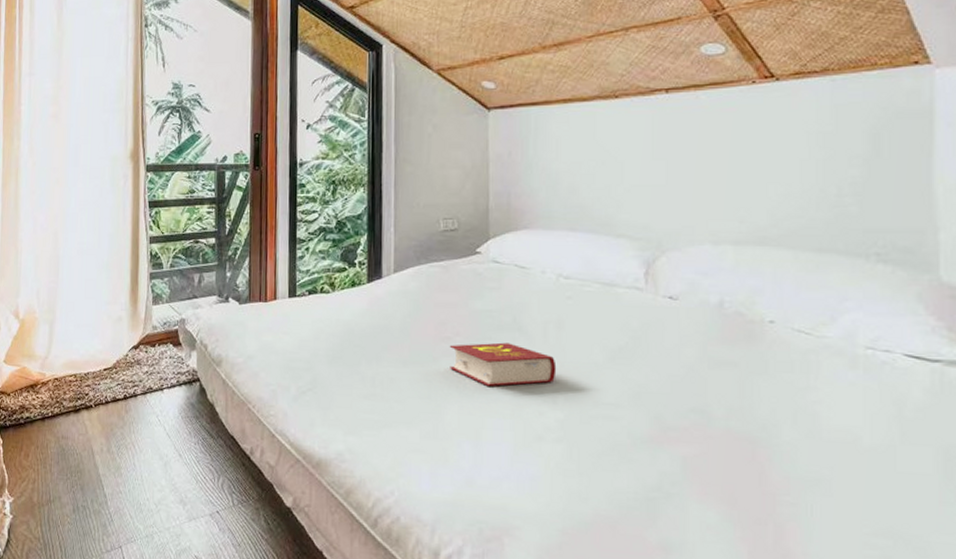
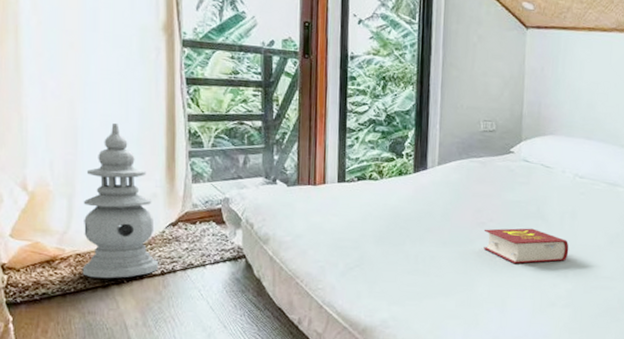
lantern: none [58,249,123,403] -> present [82,122,159,279]

